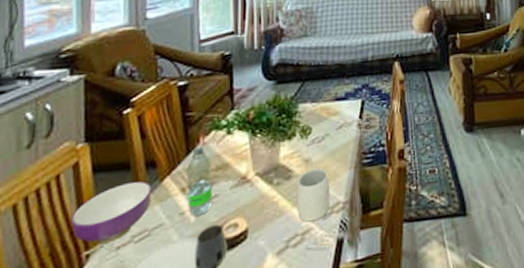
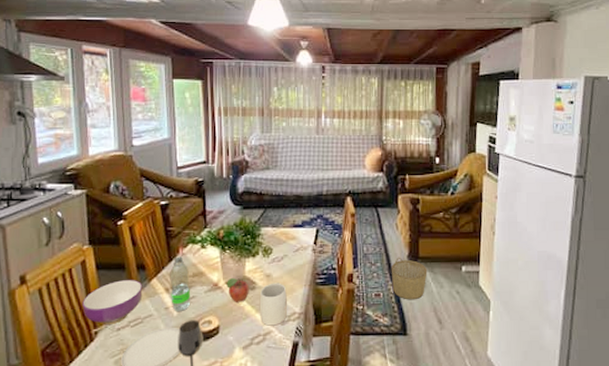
fruit: none [257,167,284,197] -> present [227,278,249,302]
basket: none [445,125,485,174] -> present [391,257,428,300]

